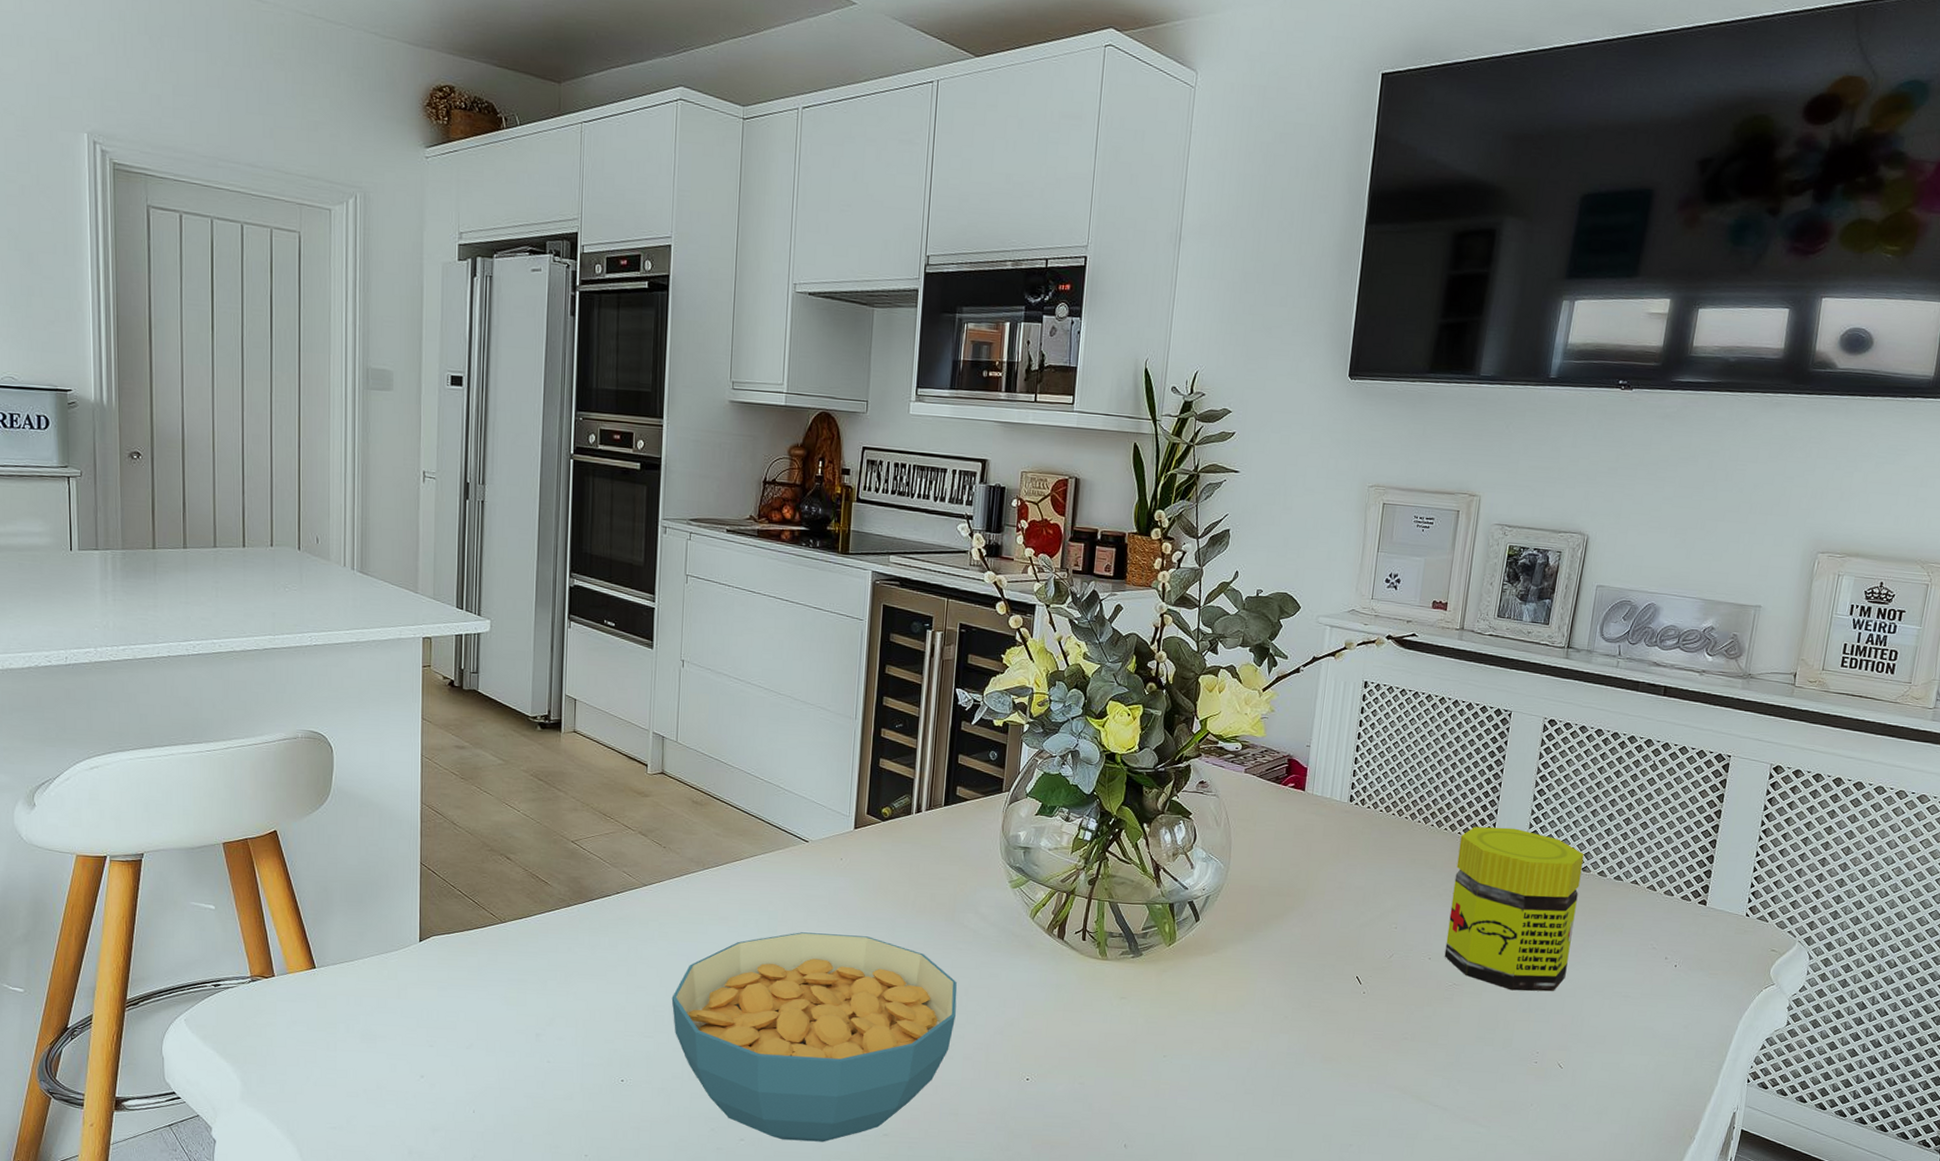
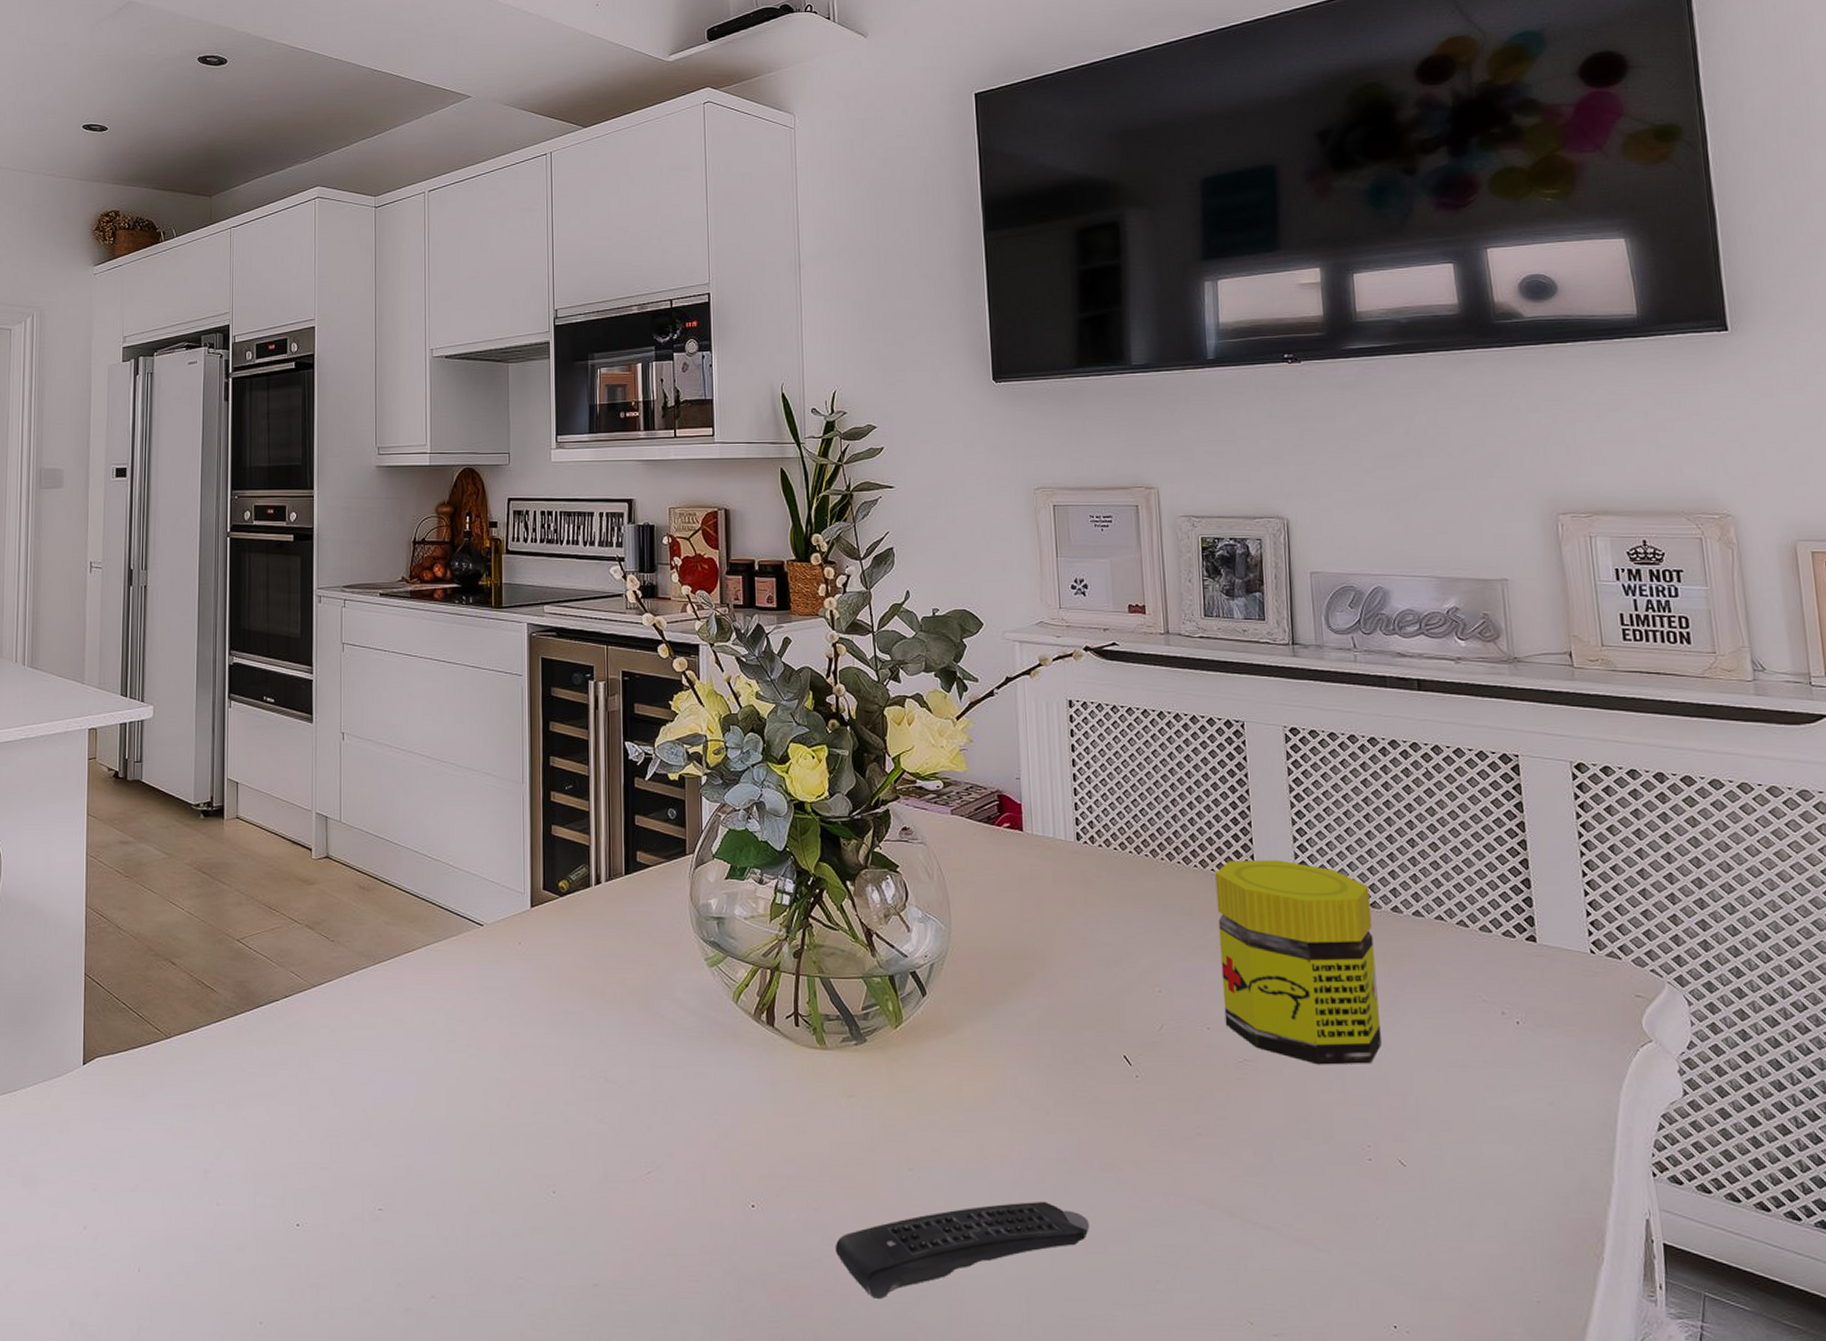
cereal bowl: present [671,932,957,1142] -> none [347,1033,662,1297]
remote control: none [1092,1083,1304,1151] -> present [835,1201,1089,1299]

